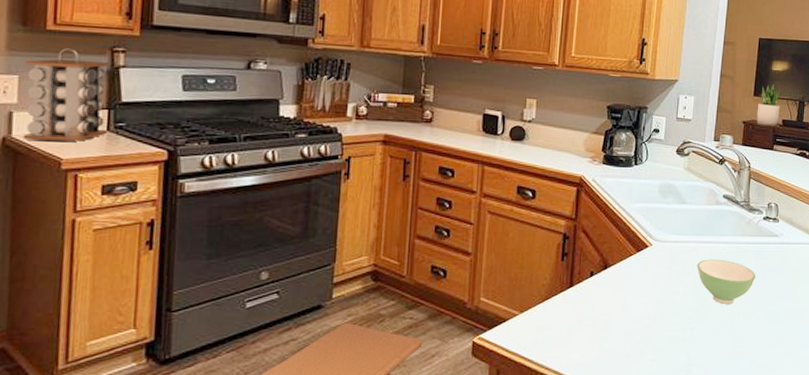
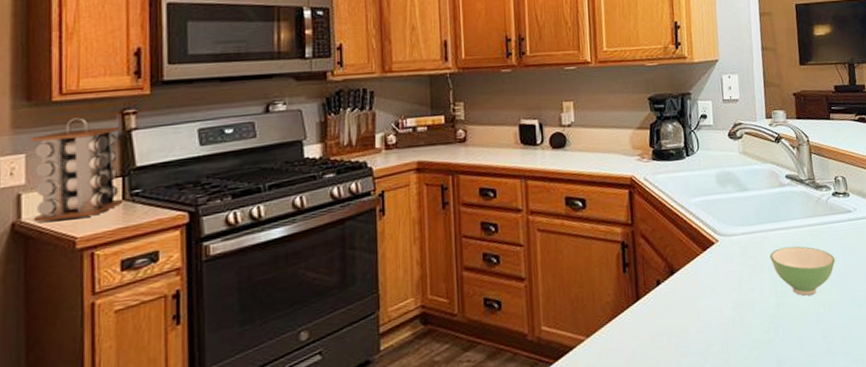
planter: present [756,84,781,126] -> none [805,49,831,95]

